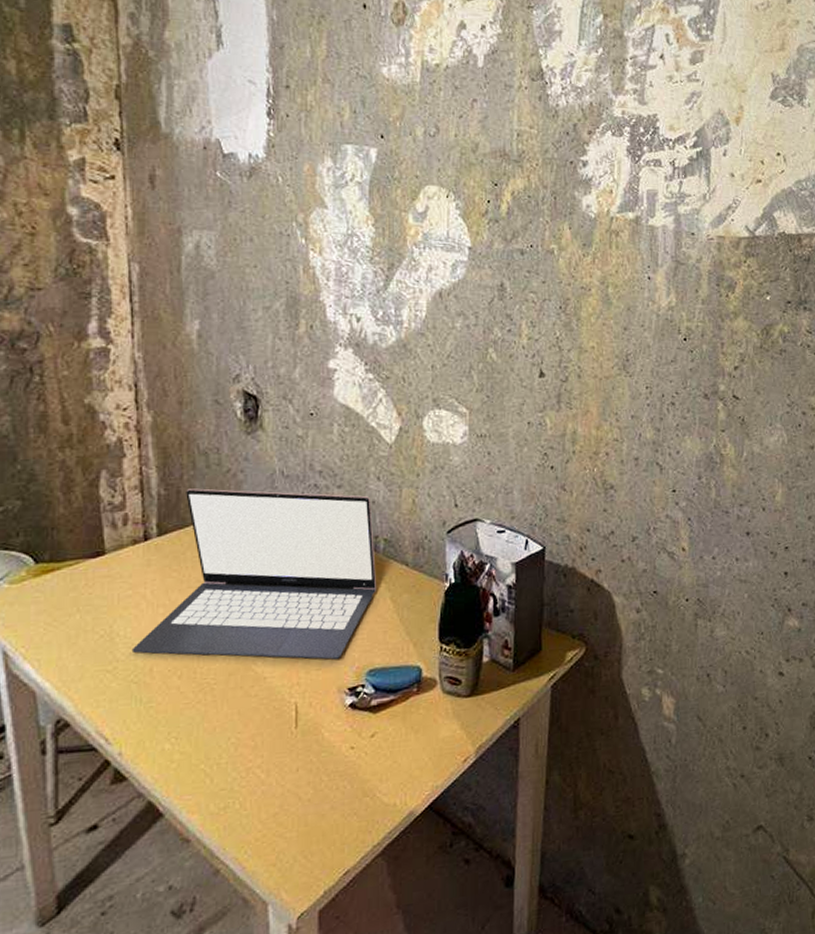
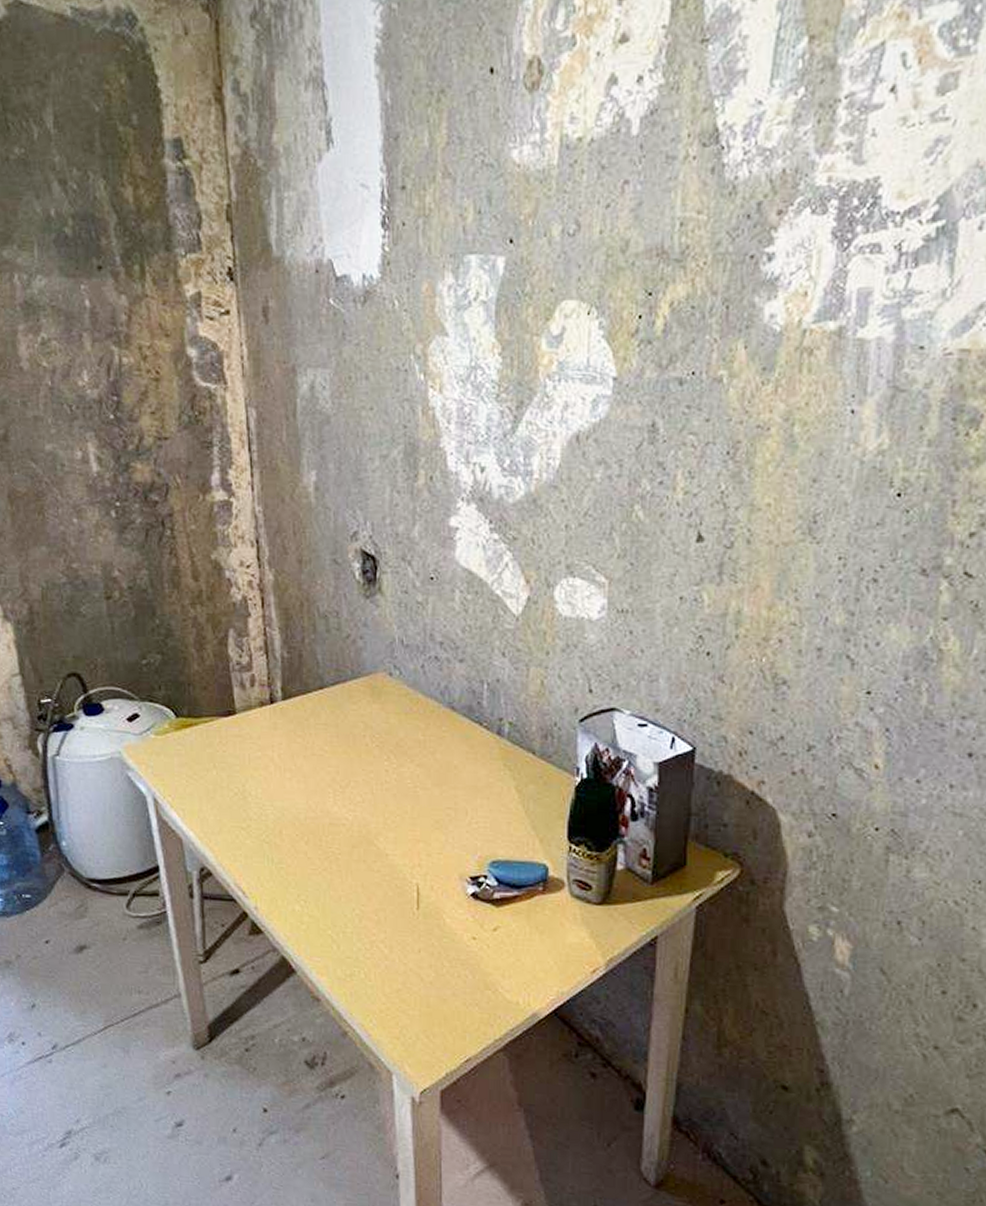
laptop: present [131,488,377,660] -> none [262,653,501,845]

